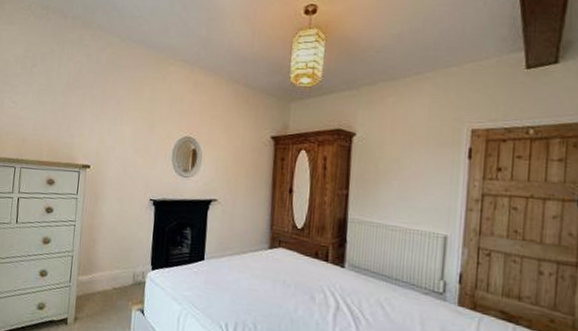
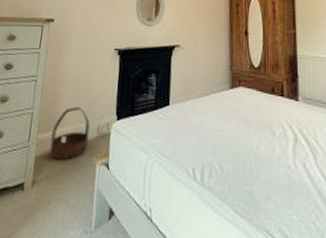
basket: none [89,253,126,302] -> present [49,106,90,160]

